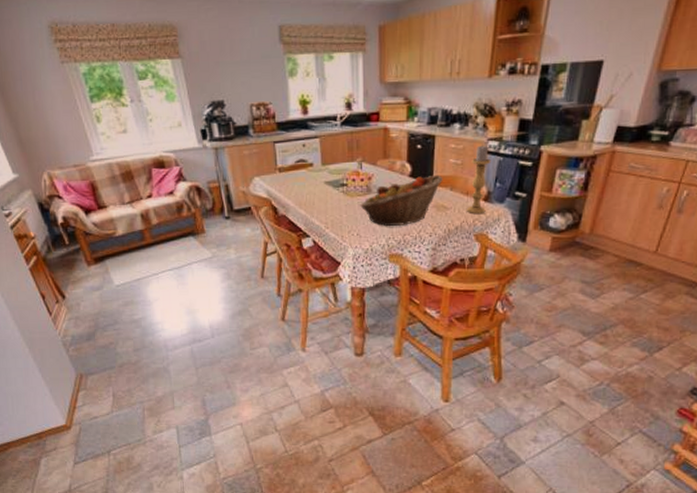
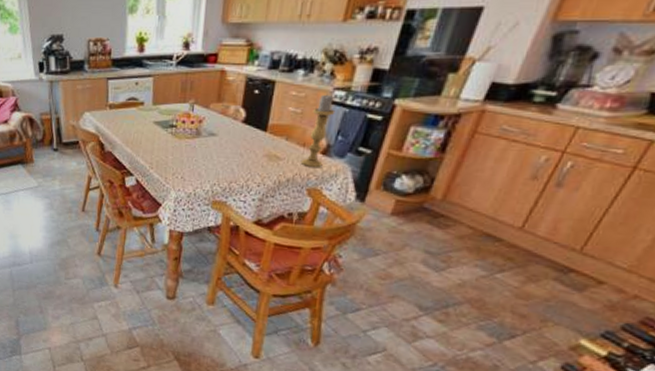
fruit basket: present [360,174,443,227] -> none [187,122,279,173]

